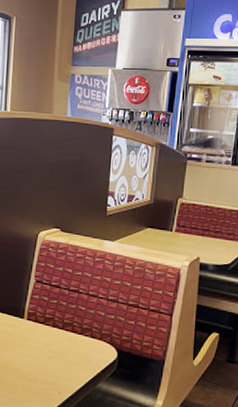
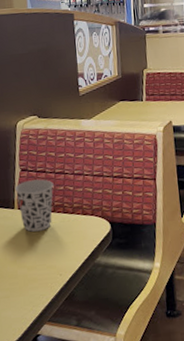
cup: none [27,293,67,346] -> present [14,179,54,232]

